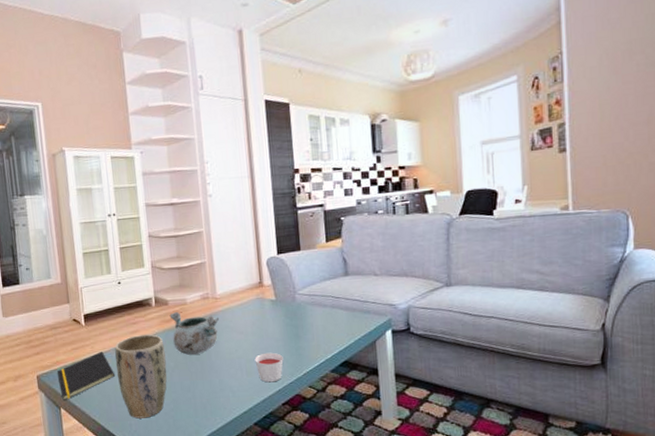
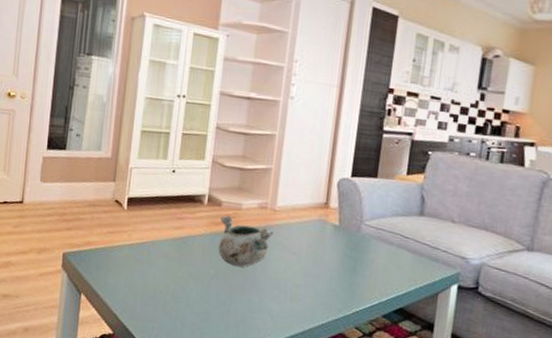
notepad: present [56,352,116,400] -> none [85,241,149,286]
plant pot: present [115,334,167,419] -> none [149,231,208,325]
candle: present [254,352,284,383] -> none [302,280,334,315]

